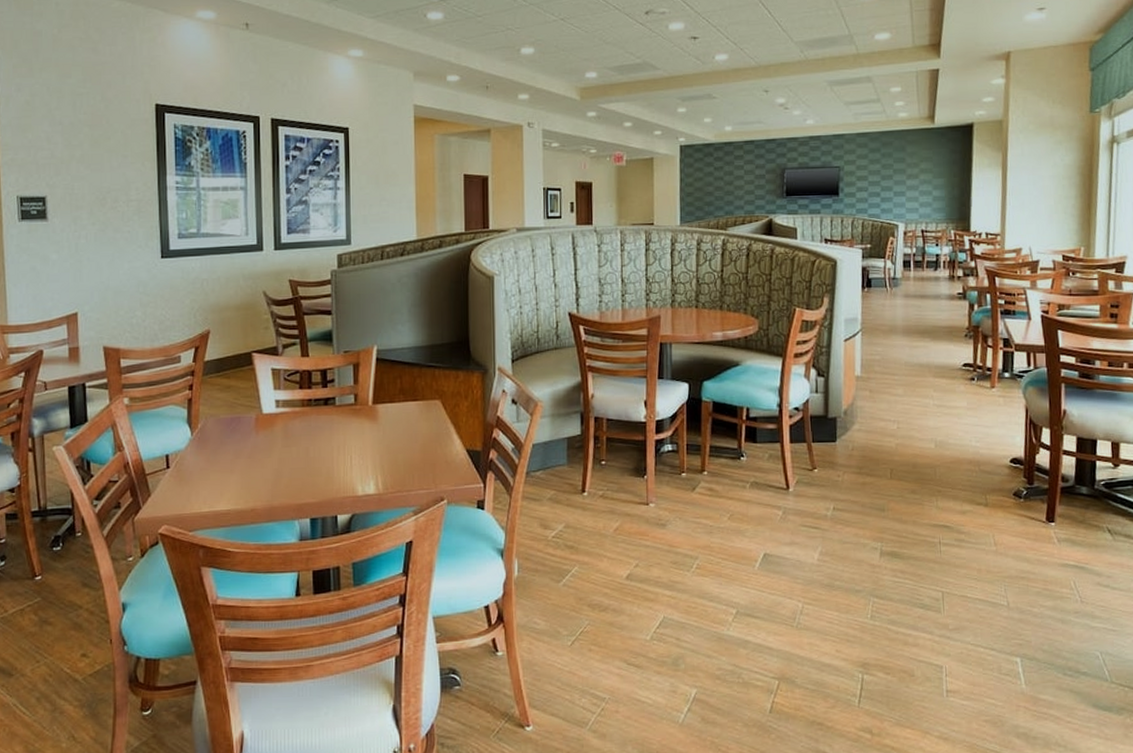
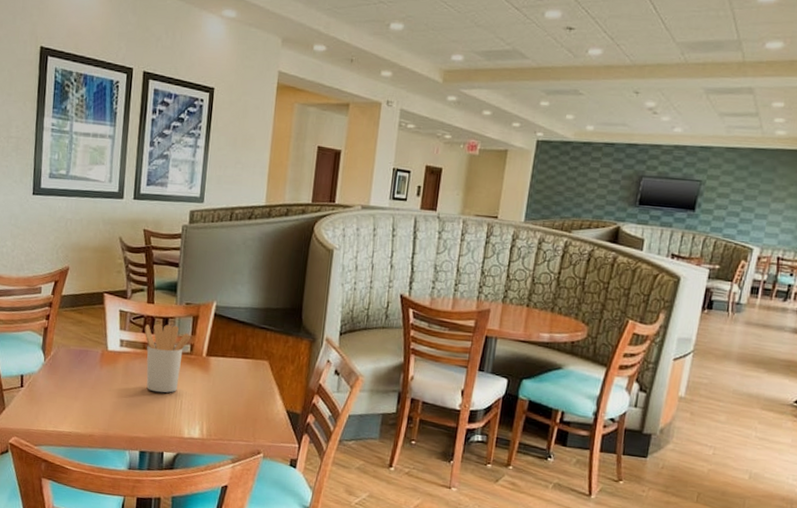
utensil holder: none [301,376,353,451] -> present [144,323,190,393]

